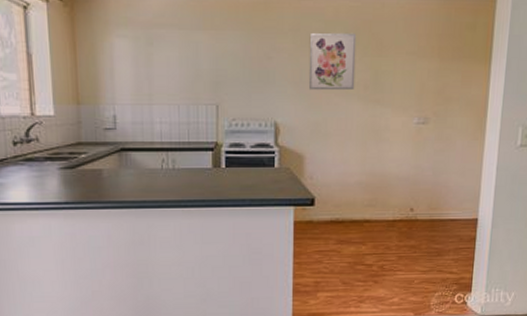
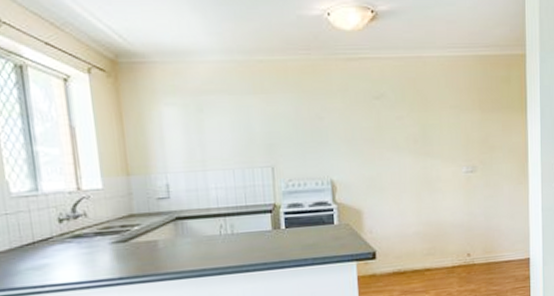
wall art: present [308,32,357,91] -> none [358,90,405,147]

